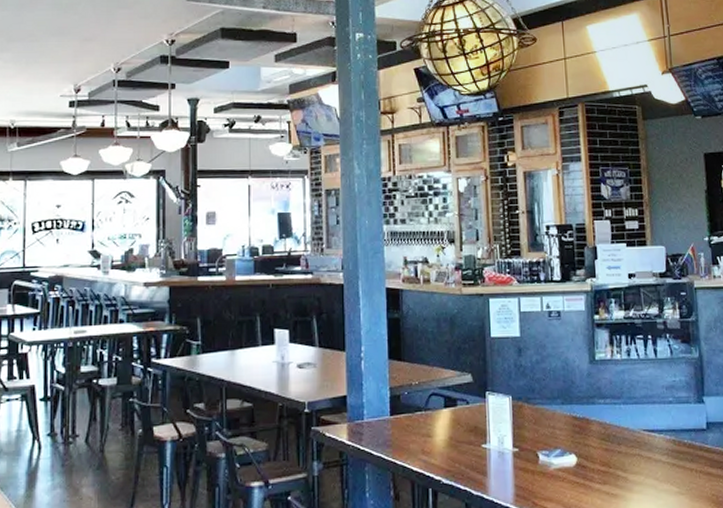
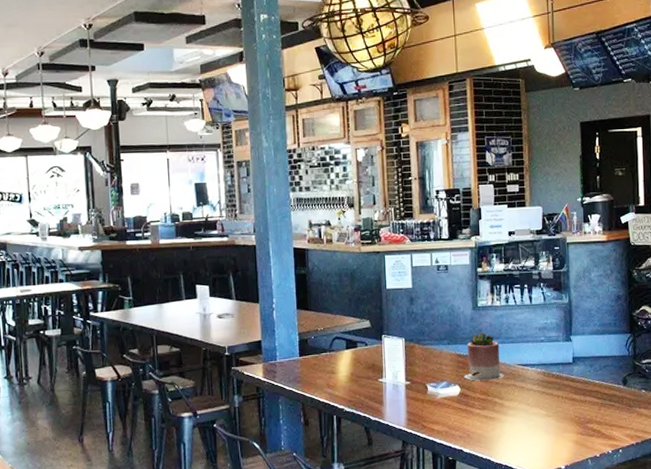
succulent planter: none [581,391,628,449] -> present [464,332,504,381]

